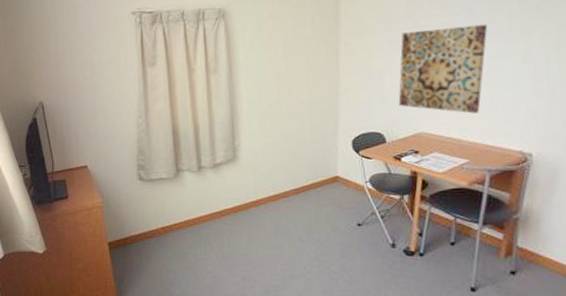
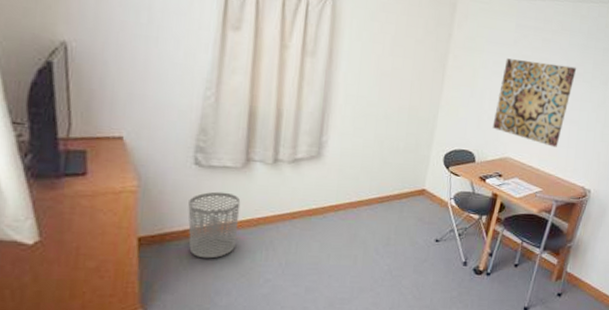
waste bin: none [139,199,179,256] -> present [188,191,241,259]

